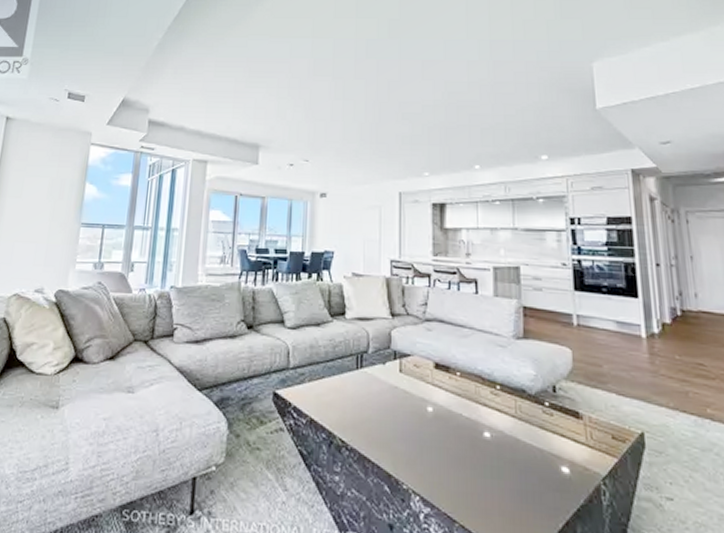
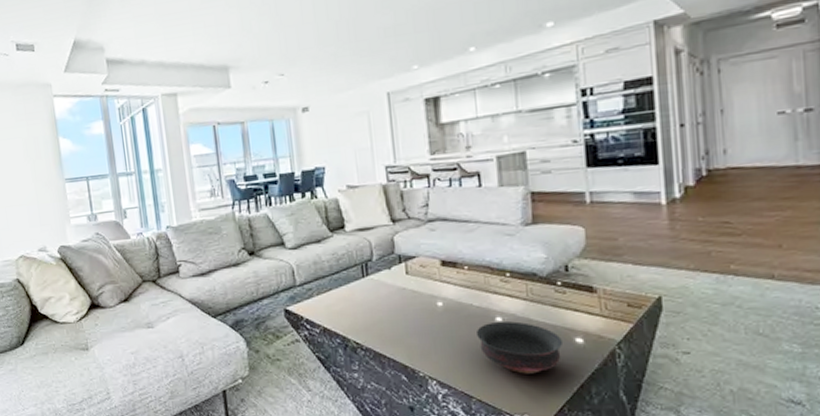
bowl: none [463,437,550,502] -> present [475,321,564,374]

